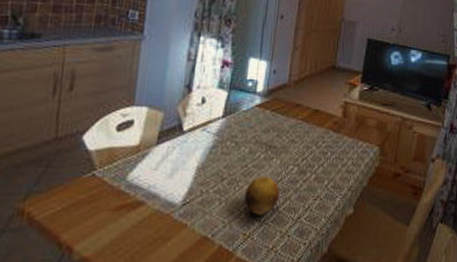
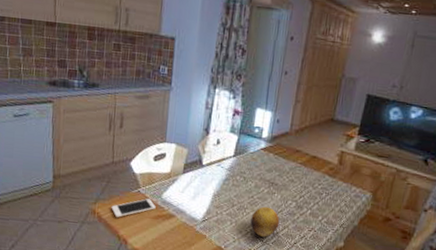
cell phone: none [49,184,118,216] -> present [111,199,156,217]

